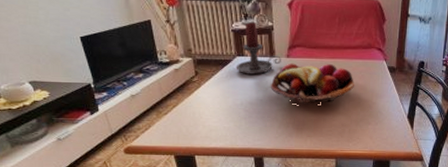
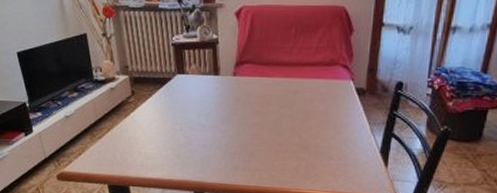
candle holder: present [236,22,281,75] -> none [175,35,227,96]
fruit basket: present [270,63,355,104] -> none [213,82,314,132]

